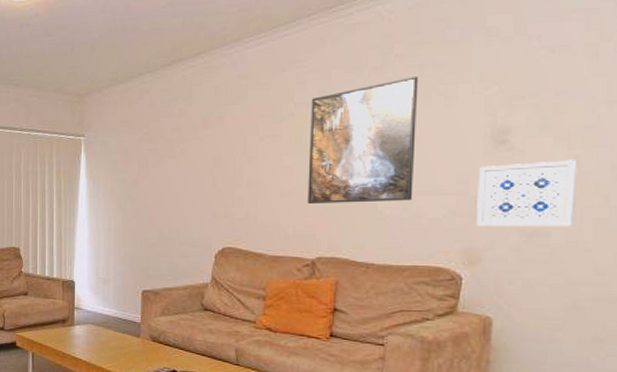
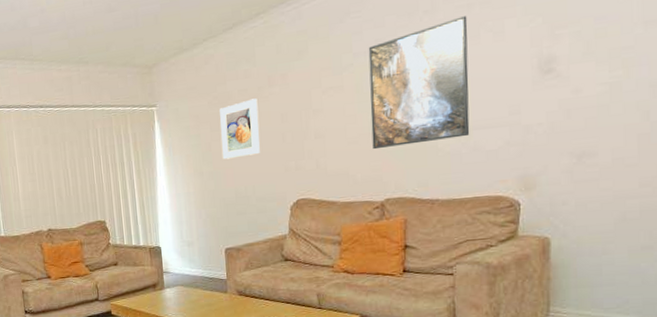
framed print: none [148,139,190,198] -> present [220,98,260,160]
wall art: present [477,160,578,226] -> none [529,80,620,153]

